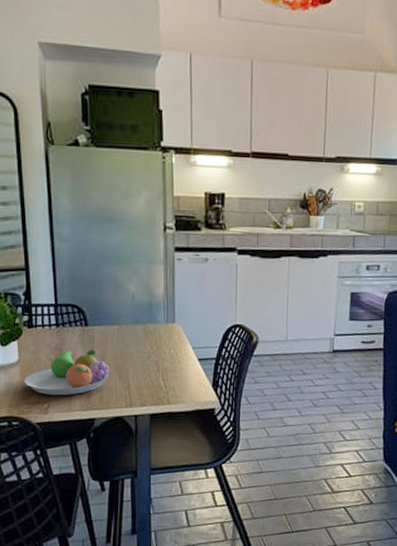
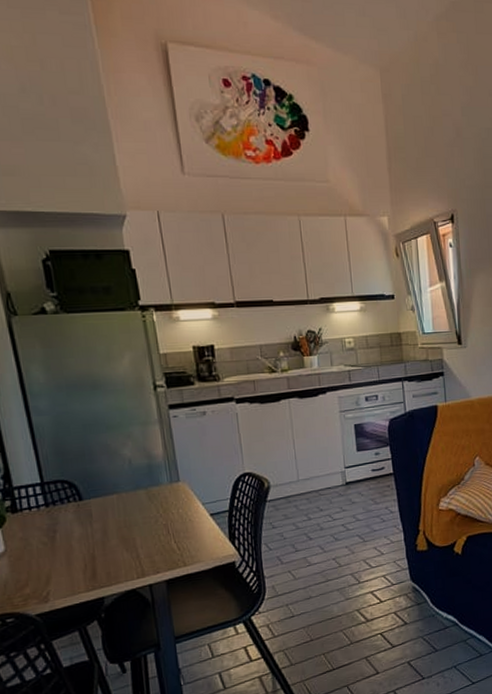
fruit bowl: present [24,349,109,396] -> none [14,523,114,583]

